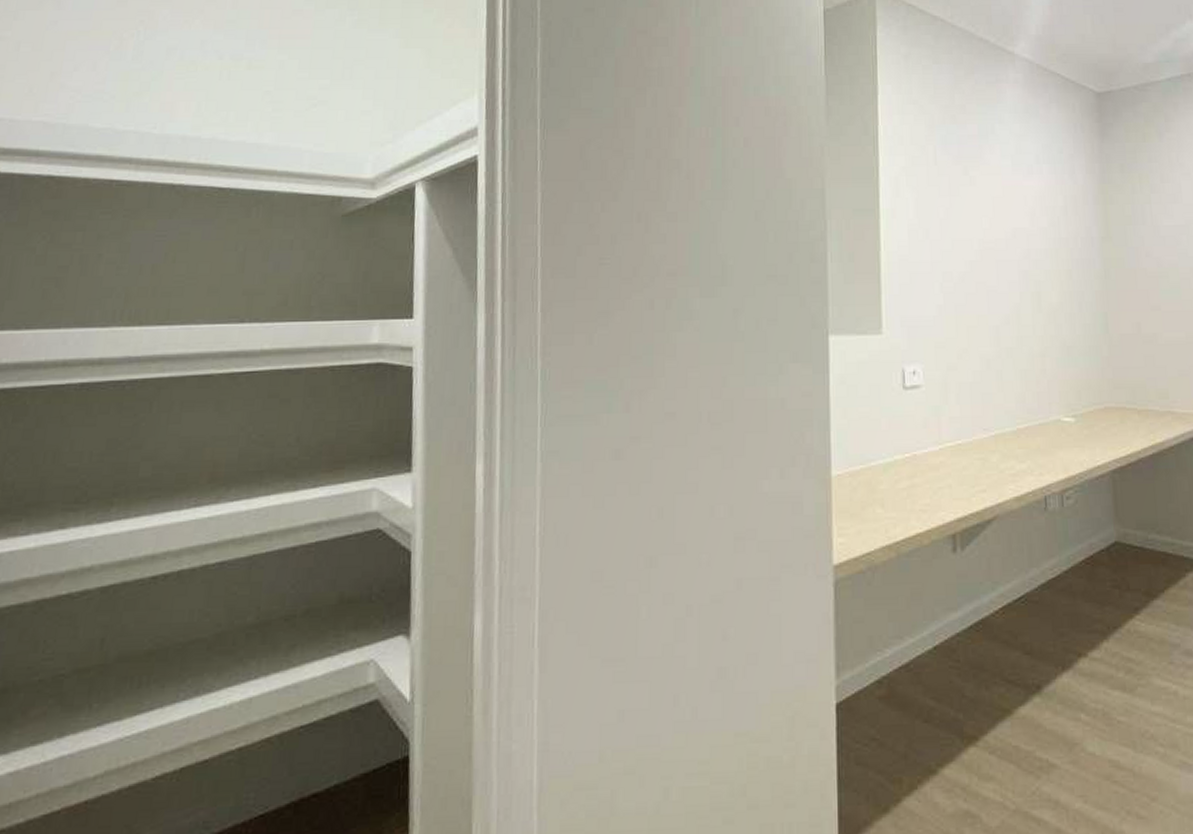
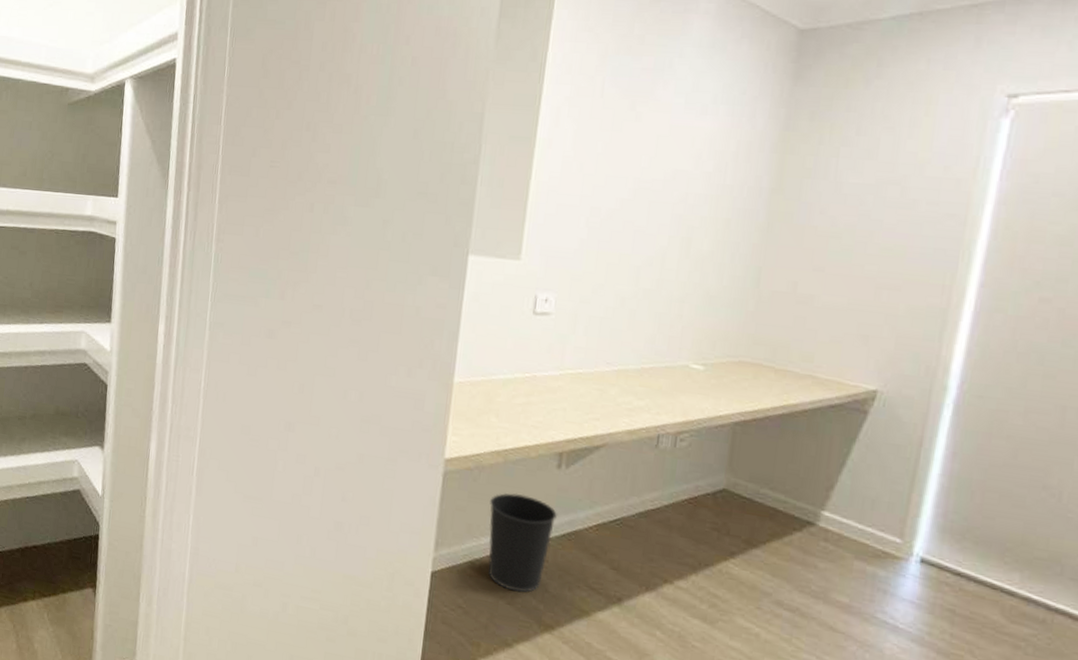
wastebasket: none [889,590,961,705] -> present [488,492,557,593]

